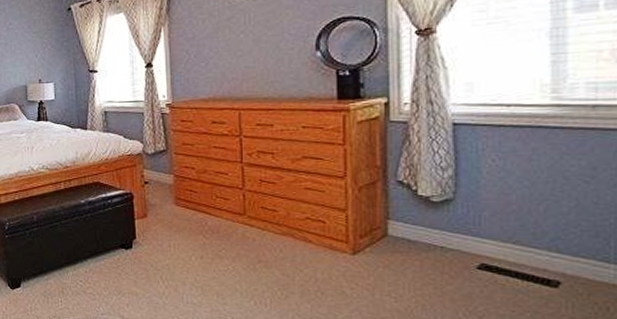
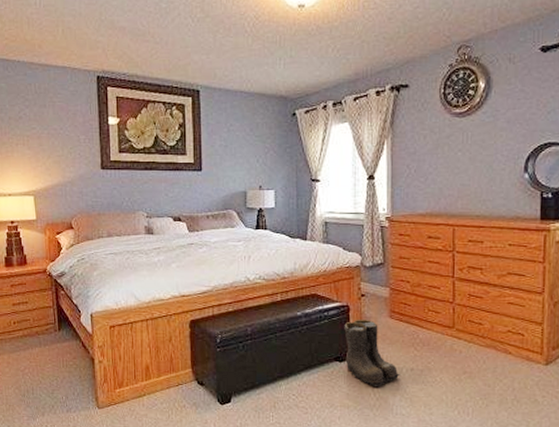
boots: none [128,207,189,275] -> present [344,320,400,388]

